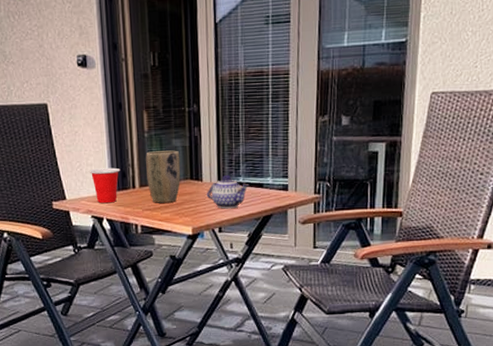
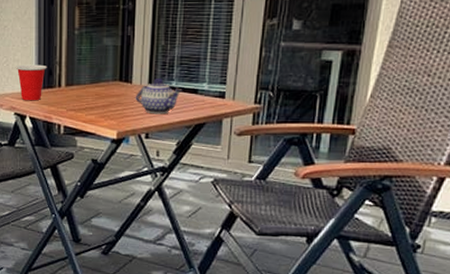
plant pot: present [145,150,181,203] -> none [74,49,110,104]

